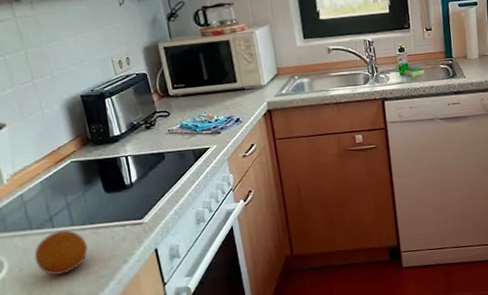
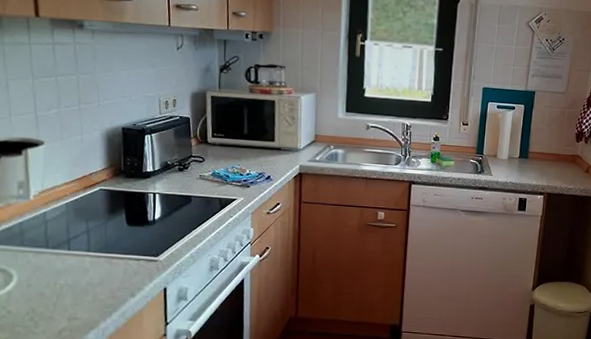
fruit: present [34,230,88,275] -> none [45,254,99,298]

